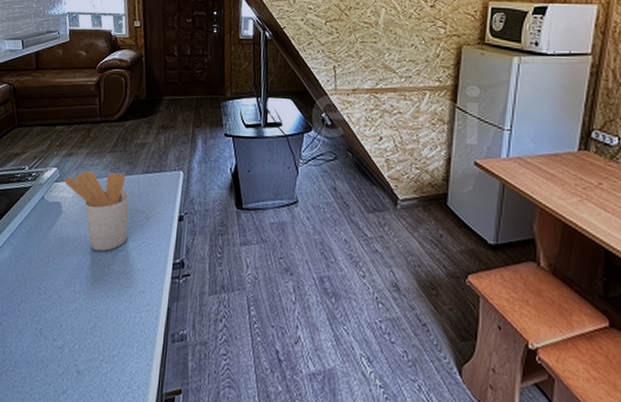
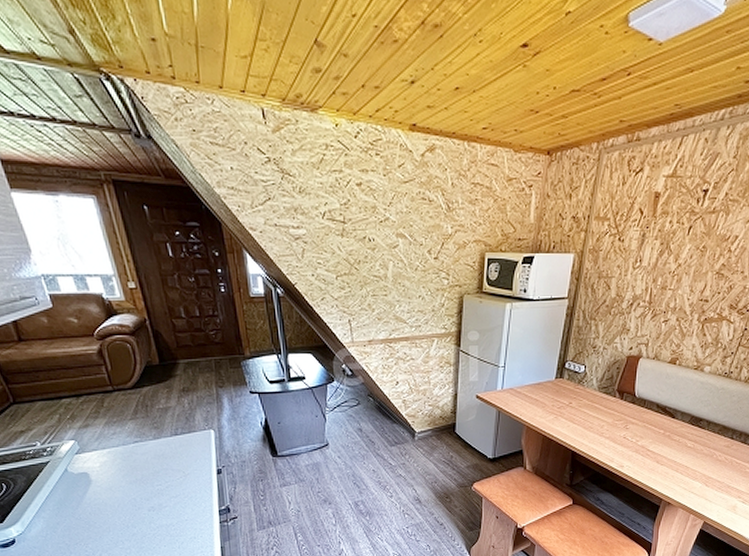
utensil holder: present [64,170,129,252] -> none [86,438,168,511]

